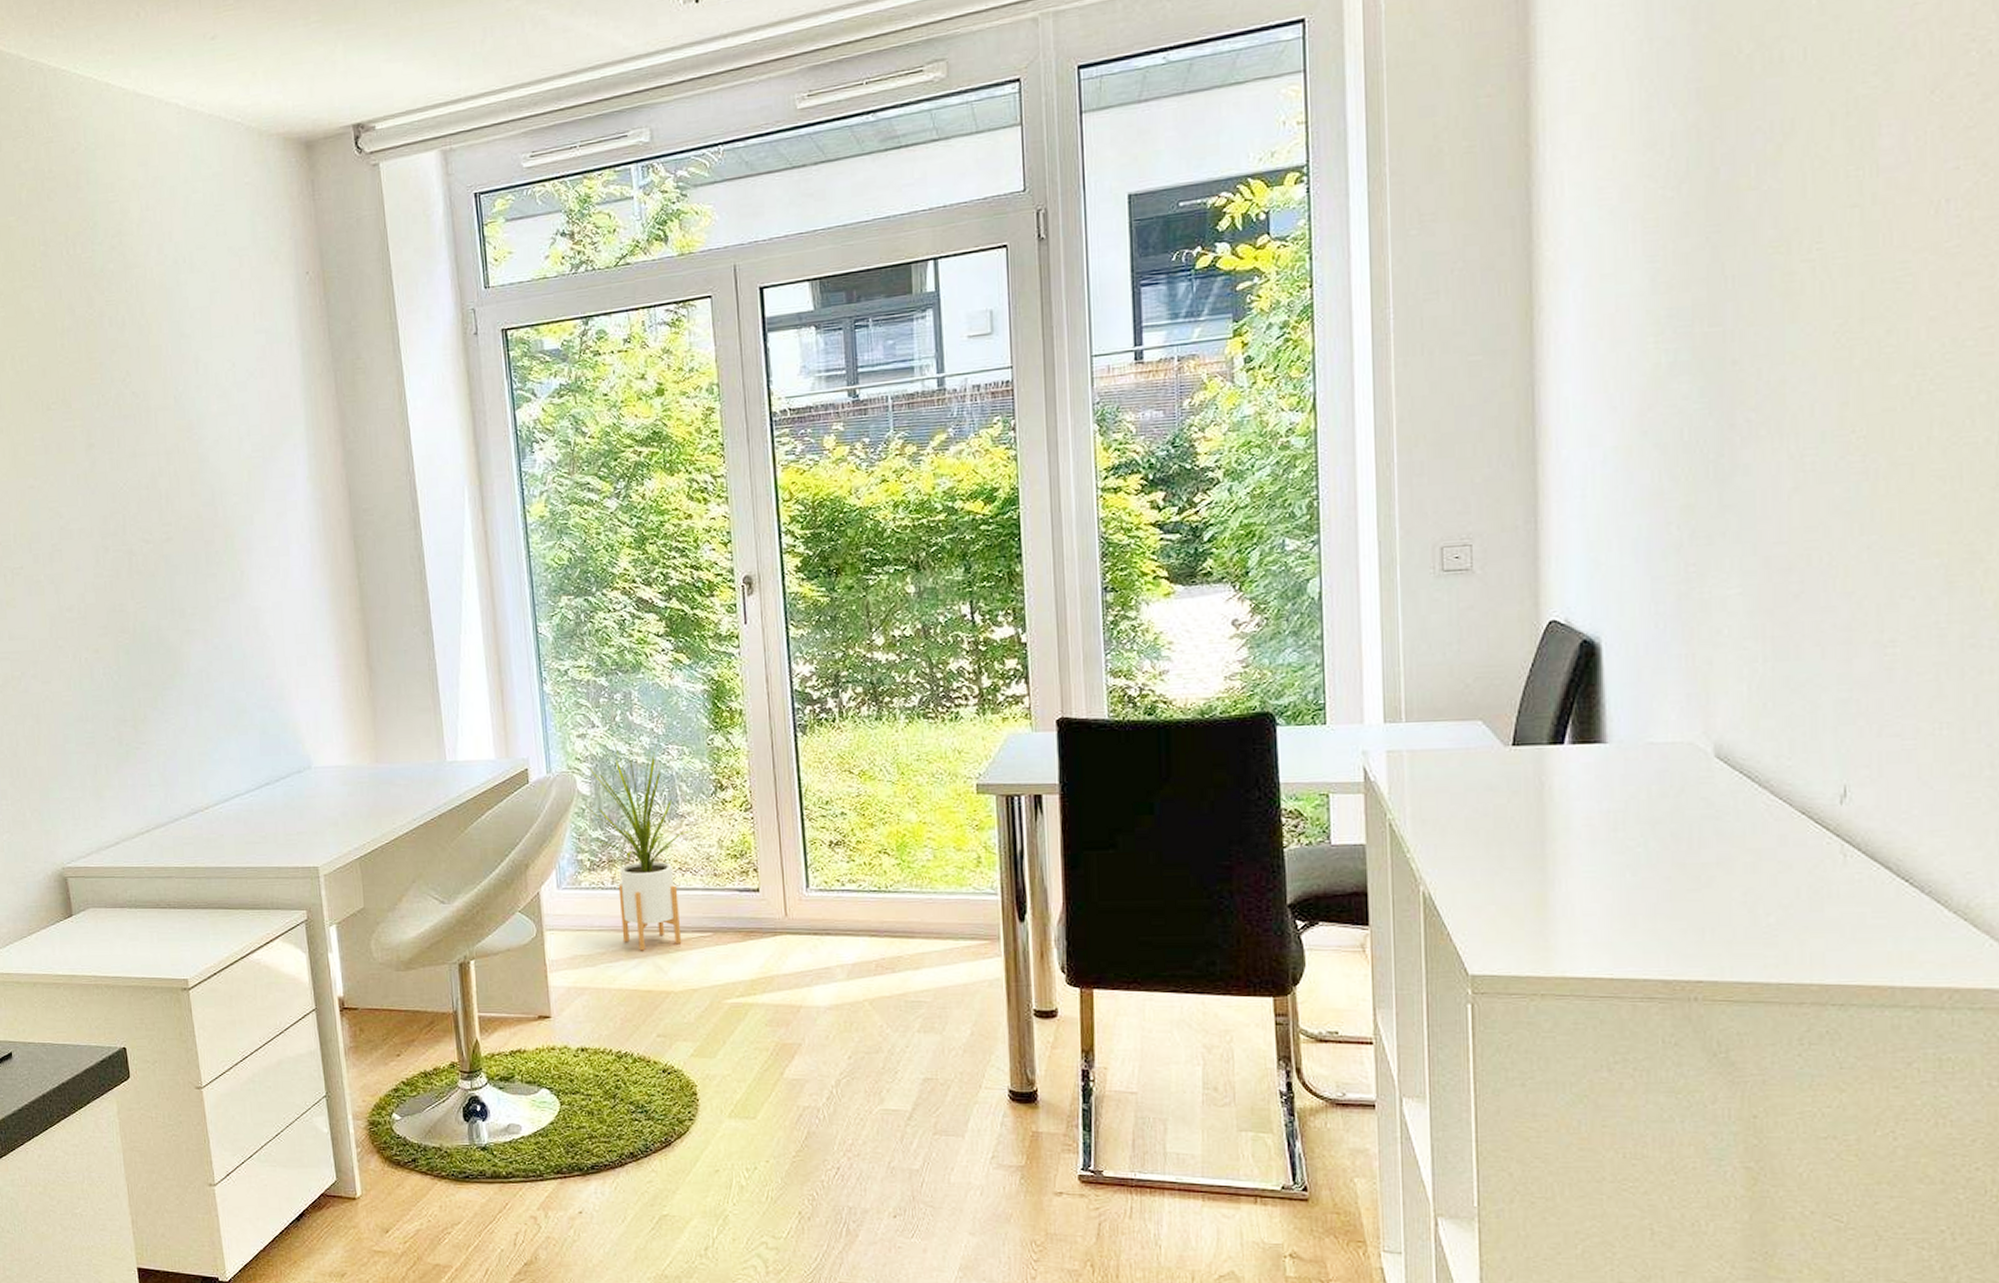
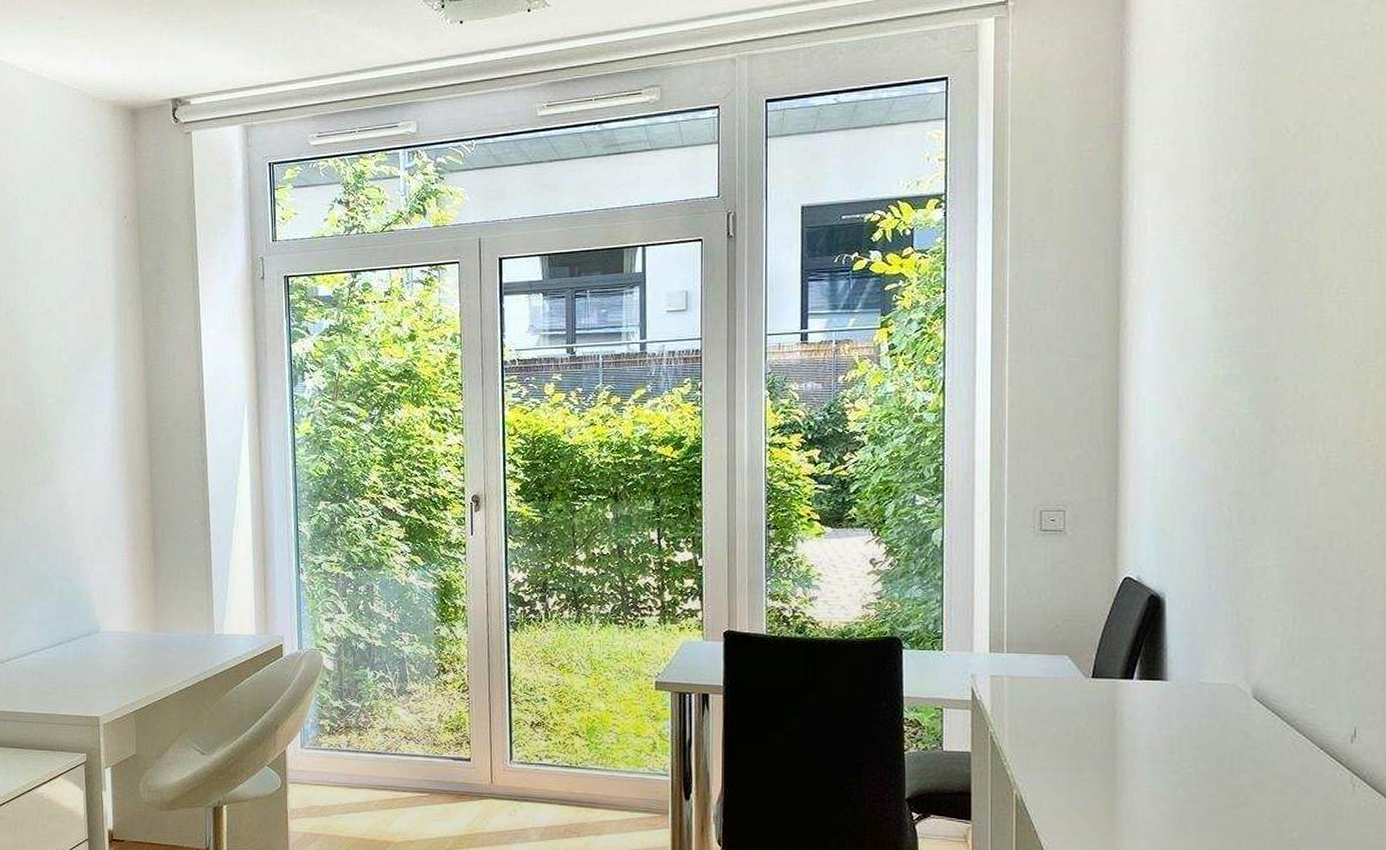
house plant: present [585,745,694,951] -> none [329,629,419,806]

